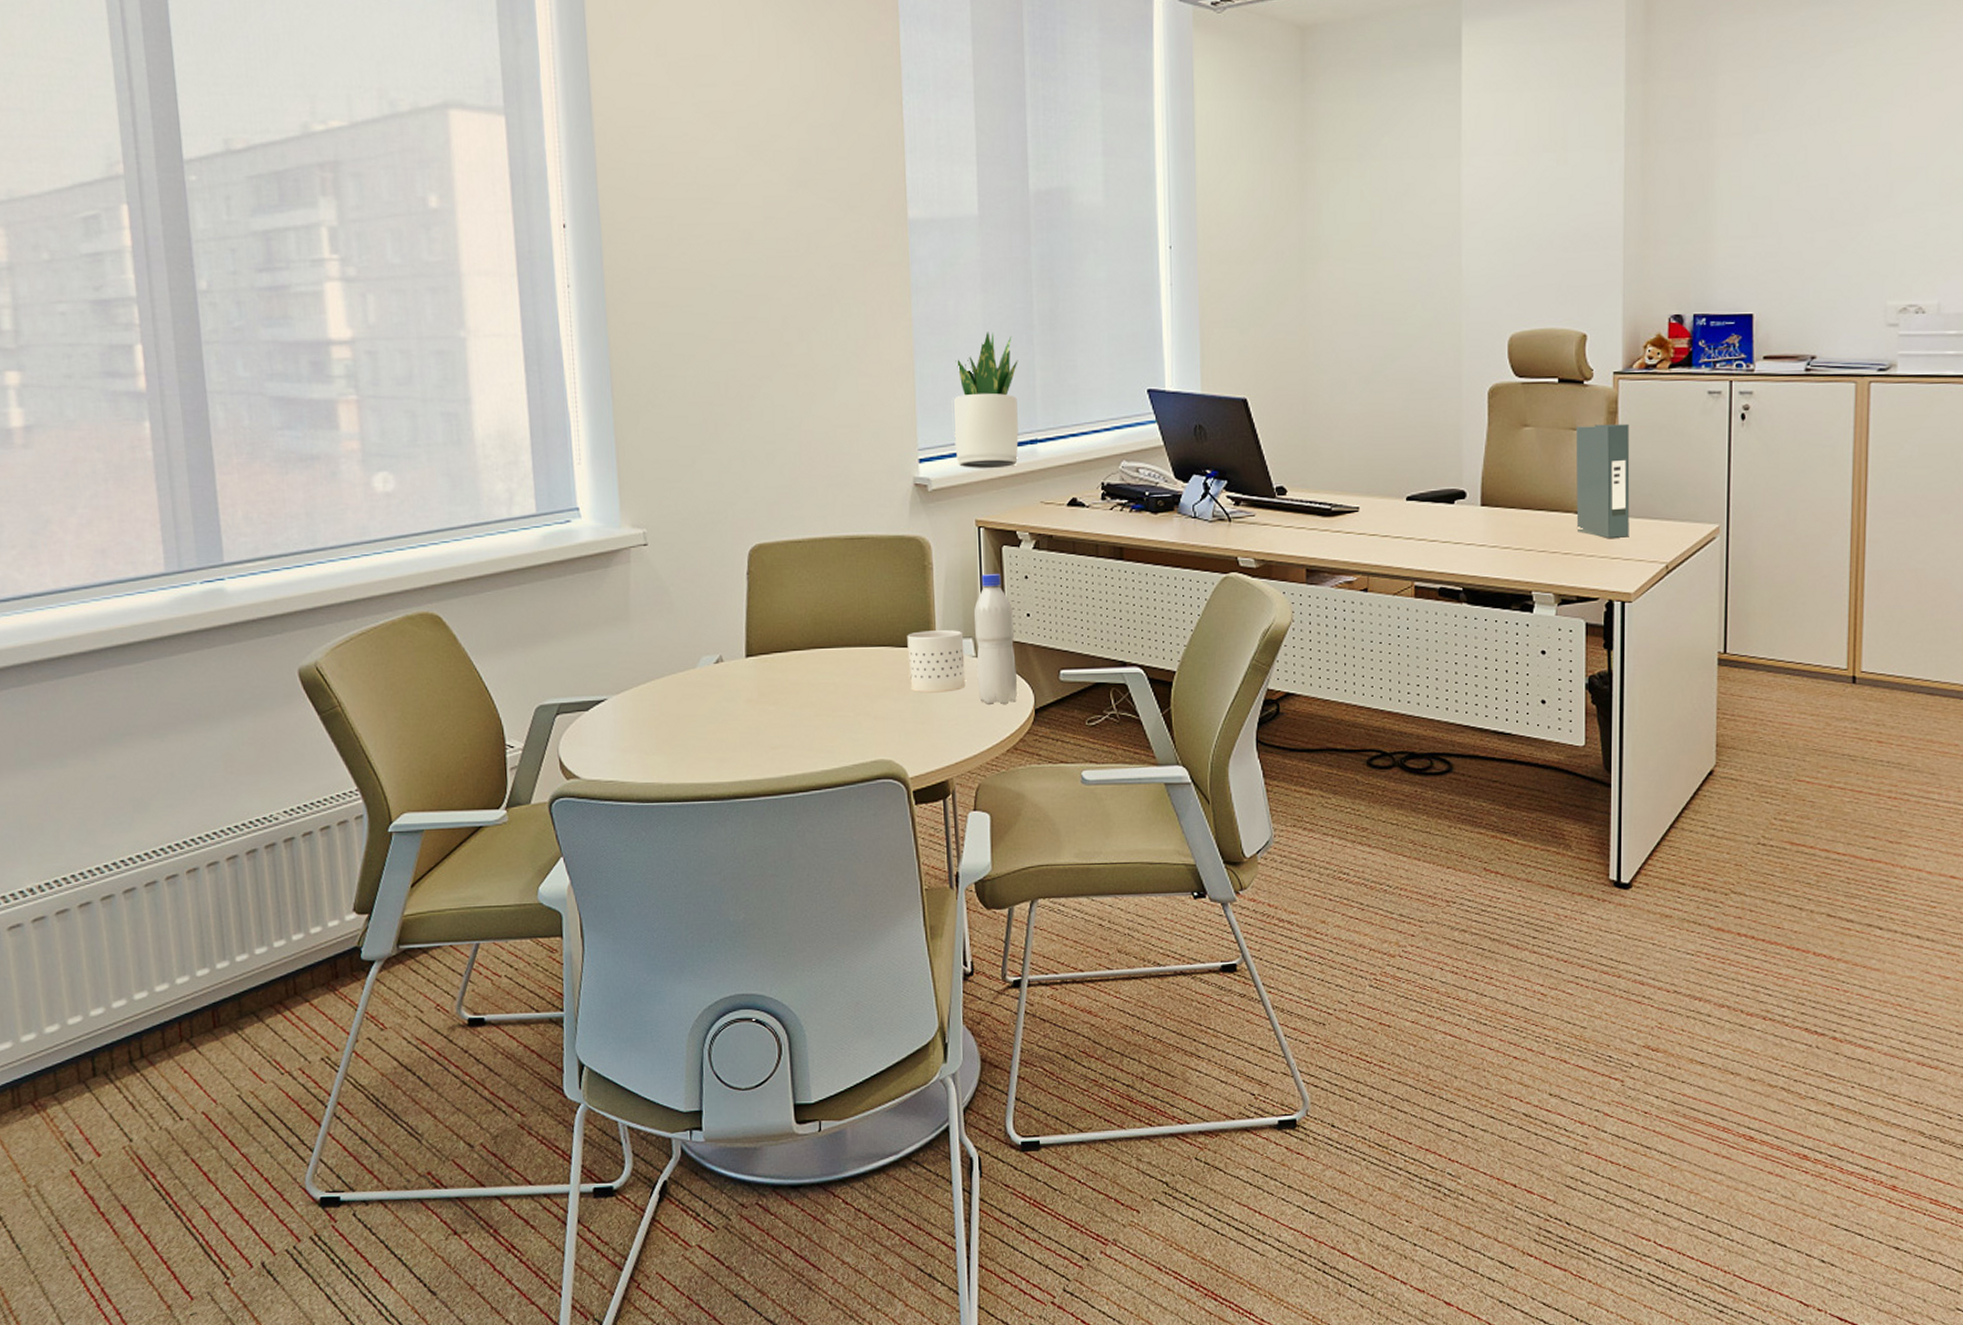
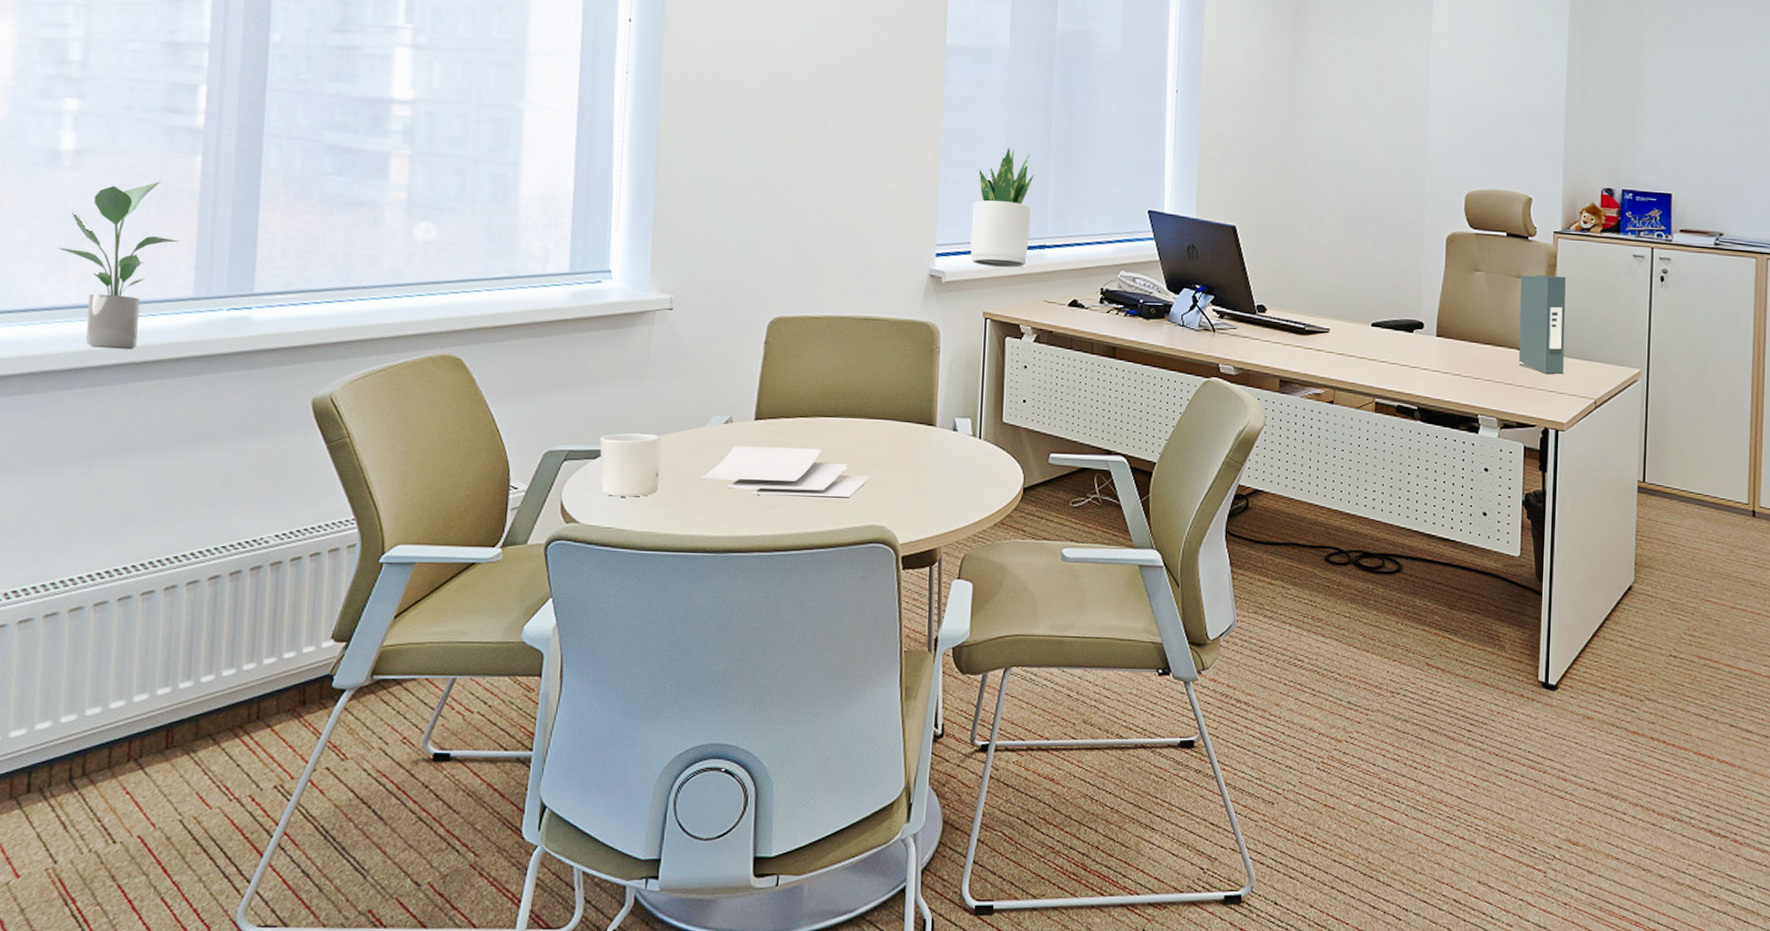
potted plant: none [25,452,143,634] -> present [57,181,180,350]
mug: none [589,680,655,749] -> present [599,433,661,497]
papers: none [696,683,874,736] -> present [700,445,872,497]
mug: present [907,630,966,693] -> none [908,408,963,467]
water bottle: present [973,573,1017,705] -> none [971,360,1011,482]

